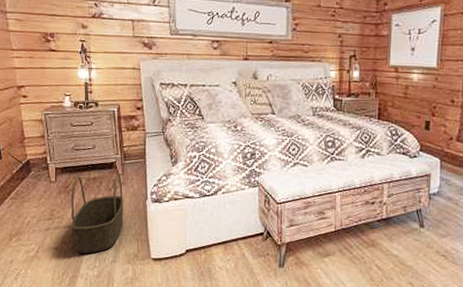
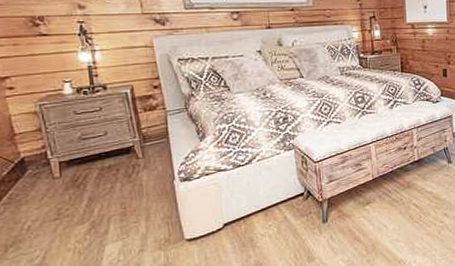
basket: present [71,174,124,254] -> none [81,158,149,250]

